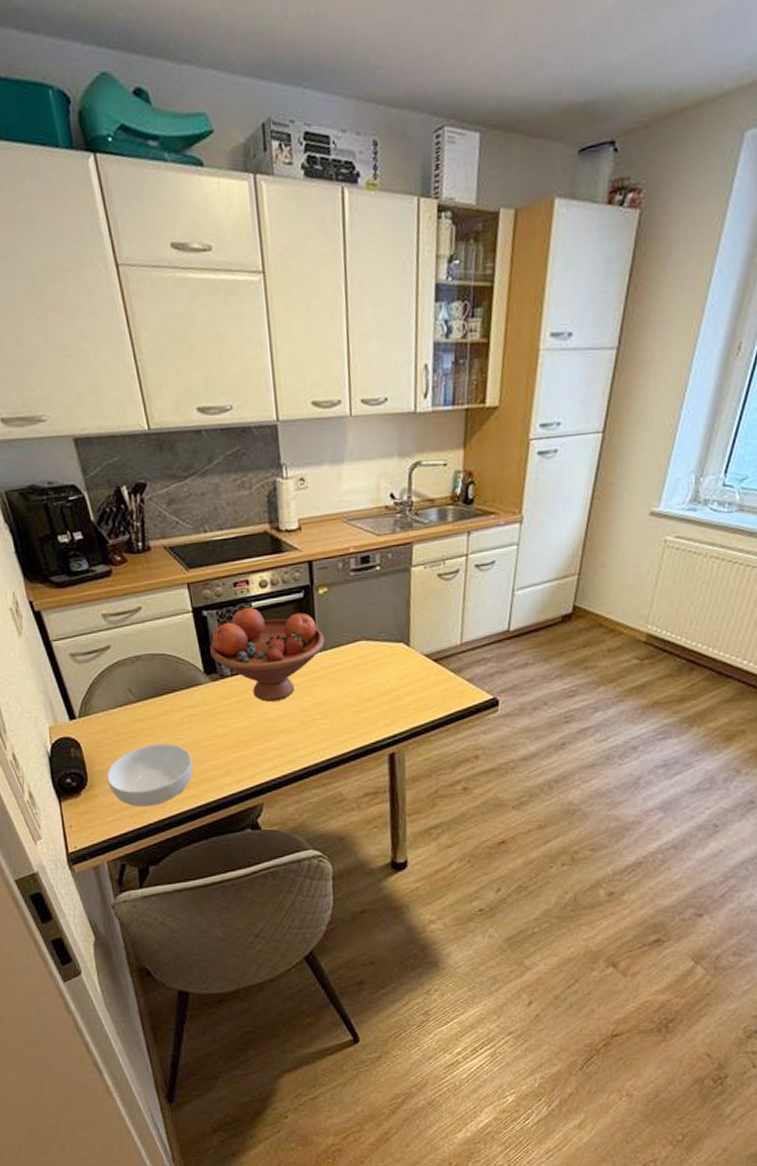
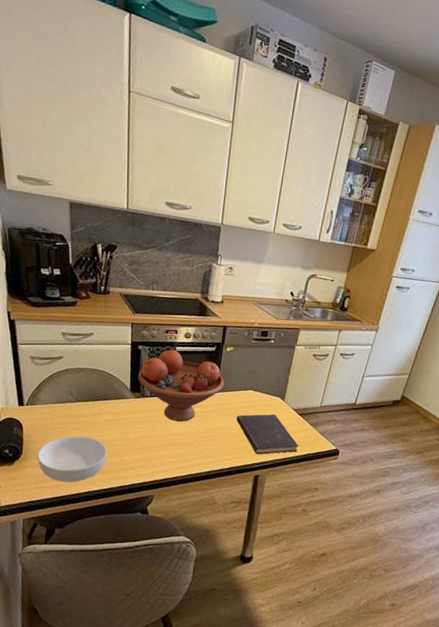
hardcover book: none [349,666,442,726] -> present [236,414,299,455]

